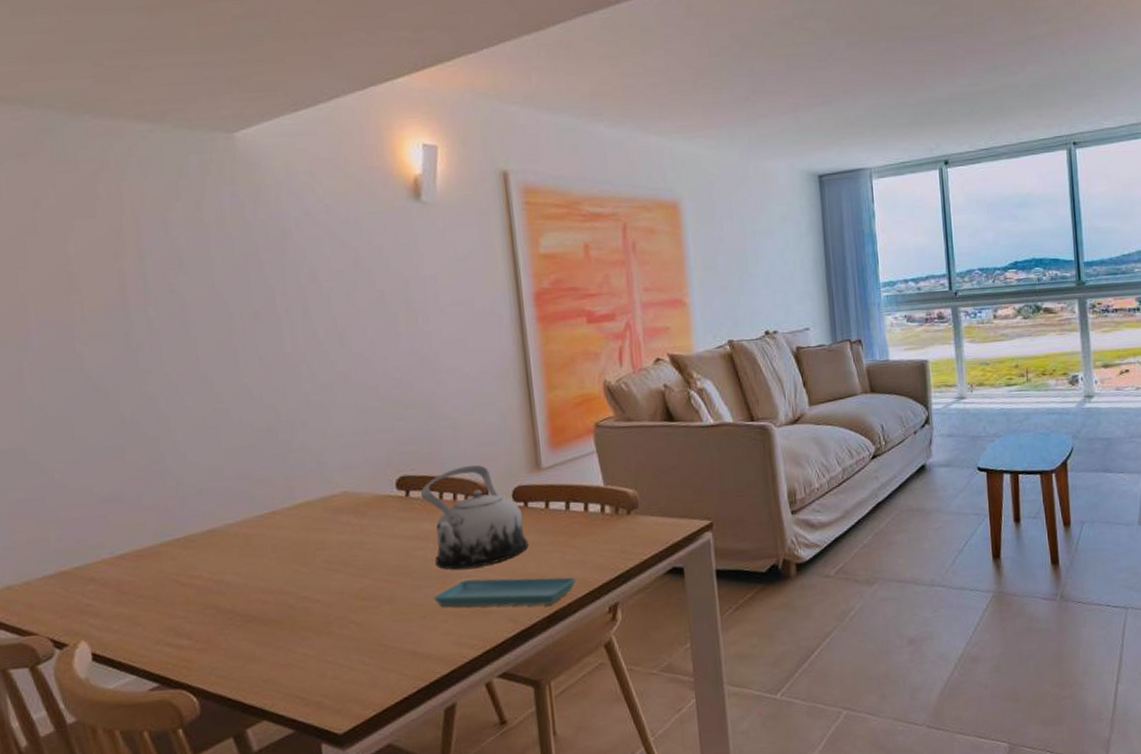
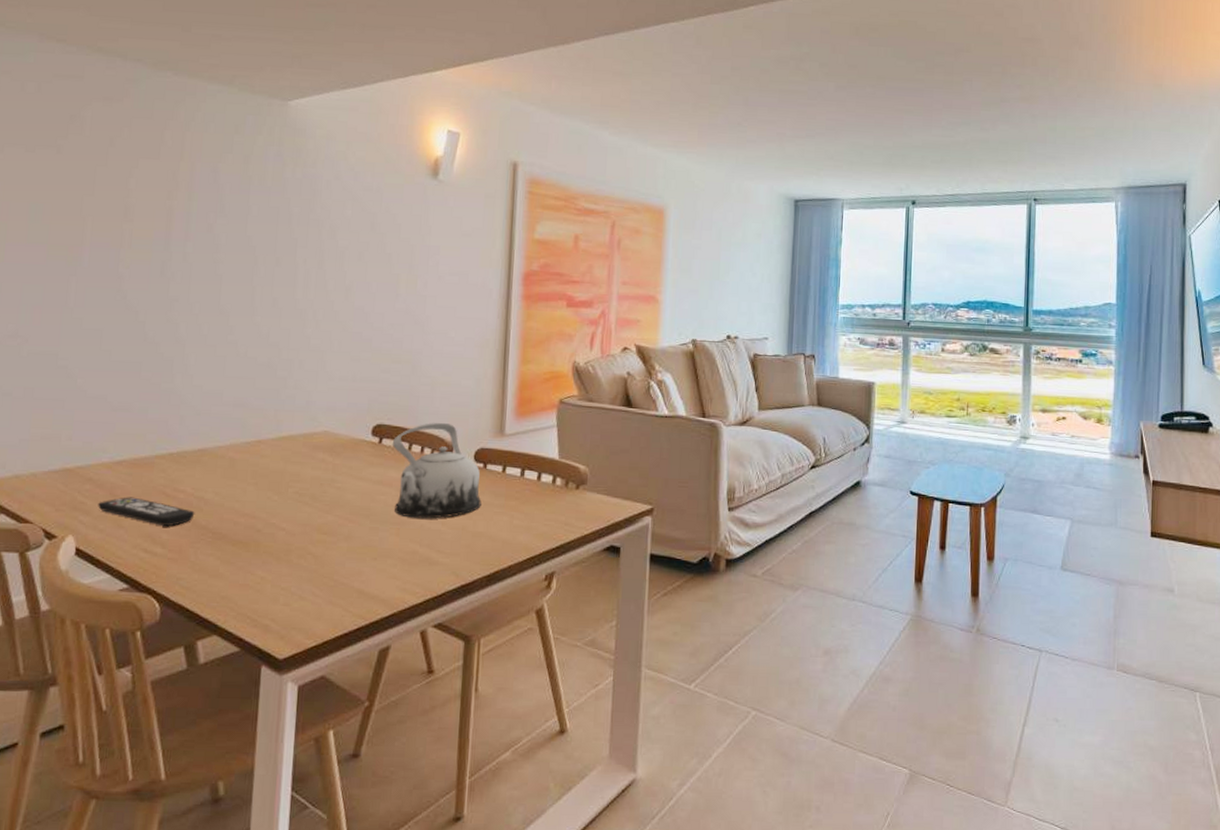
remote control: none [106,591,217,617] -> present [98,497,195,526]
saucer: present [432,577,577,607] -> none [386,528,520,564]

